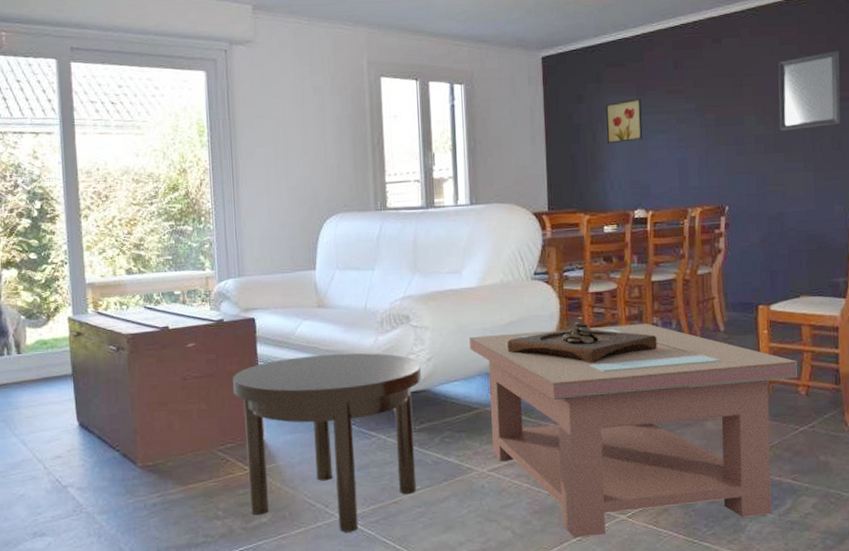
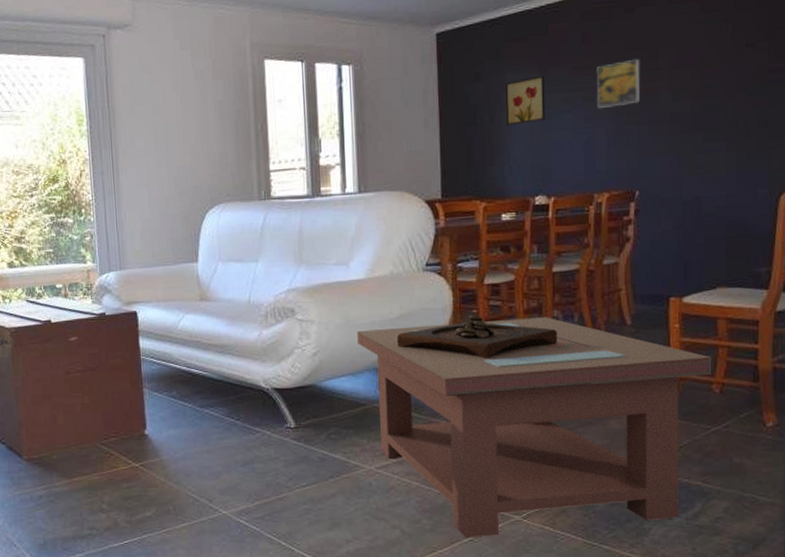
side table: present [232,353,422,533] -> none [115,347,308,528]
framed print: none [687,85,728,130] -> present [596,58,641,109]
home mirror: present [778,50,841,131] -> none [698,17,769,108]

